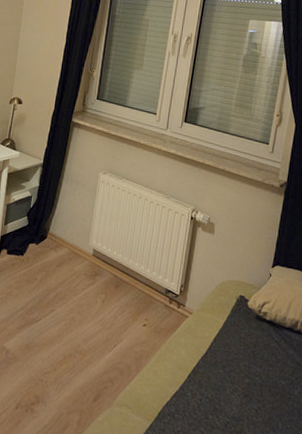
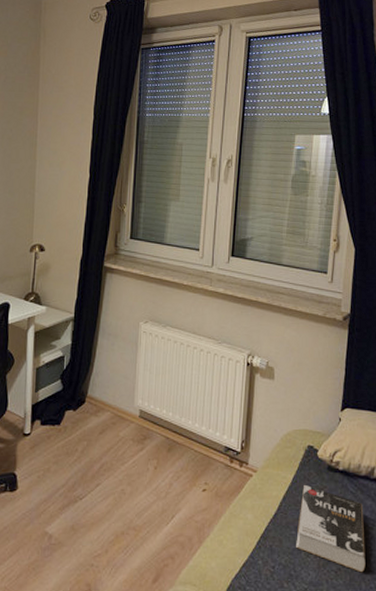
book: none [222,329,286,414] -> present [296,484,366,573]

